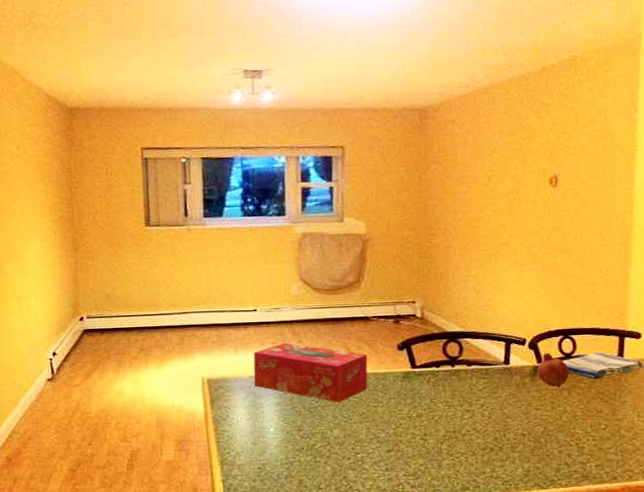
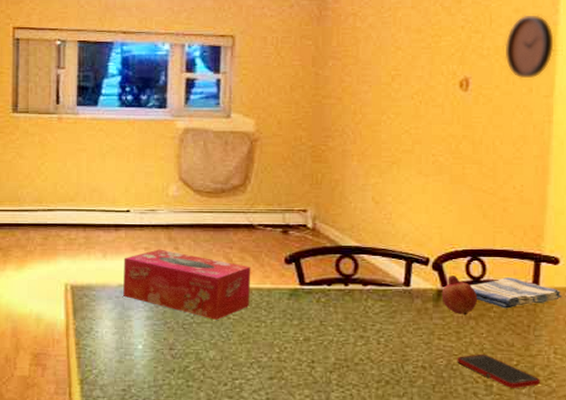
cell phone: none [552,420,627,449] -> present [457,353,541,388]
clock: none [589,114,634,174] -> present [505,15,554,79]

